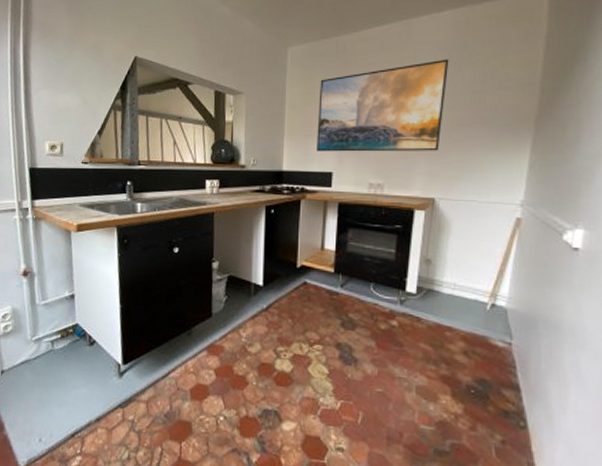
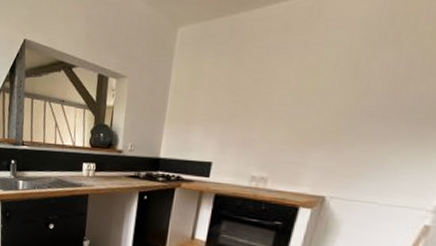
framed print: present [317,59,449,152] -> none [197,38,369,145]

